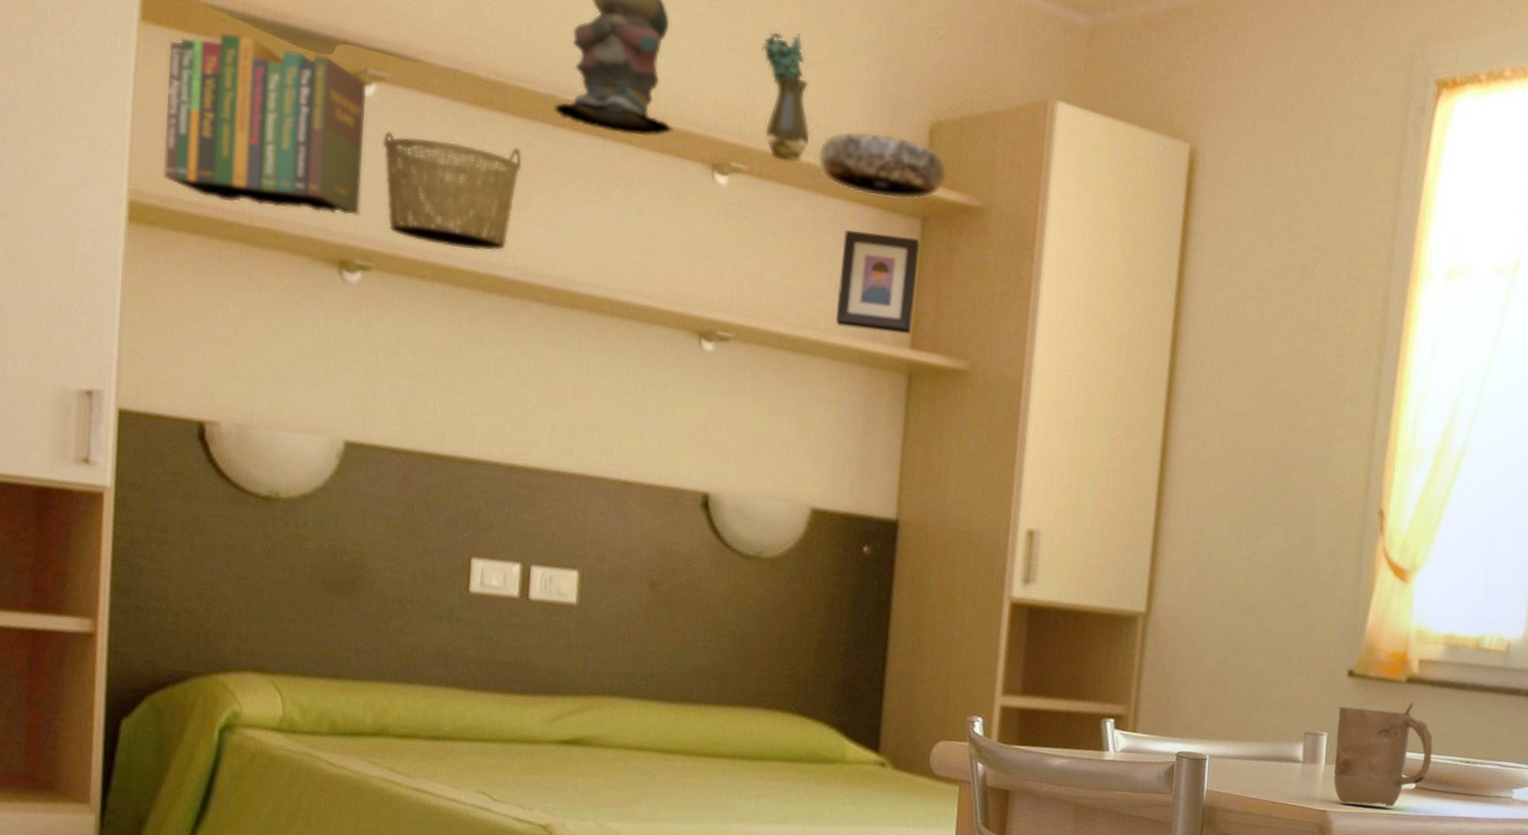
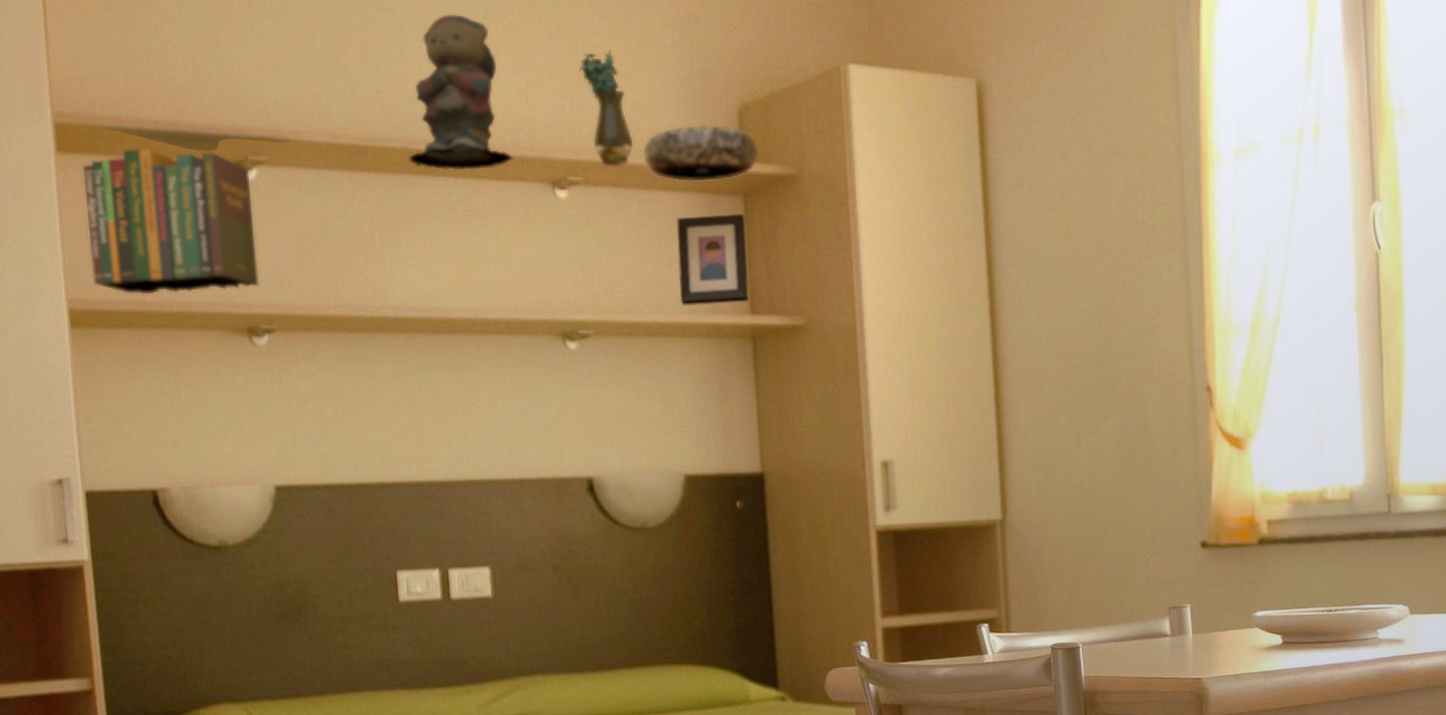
basket: present [382,131,522,252] -> none [268,199,389,299]
mug: present [1333,702,1433,807] -> none [1197,562,1294,668]

